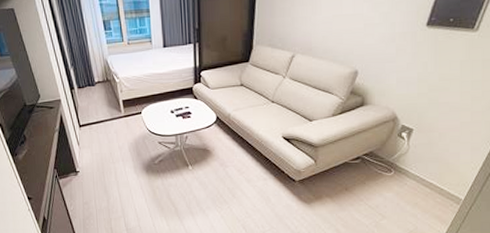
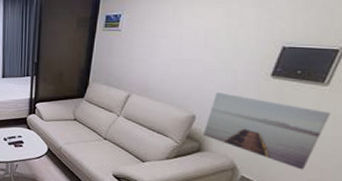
wall art: none [366,46,481,114] -> present [203,92,332,170]

